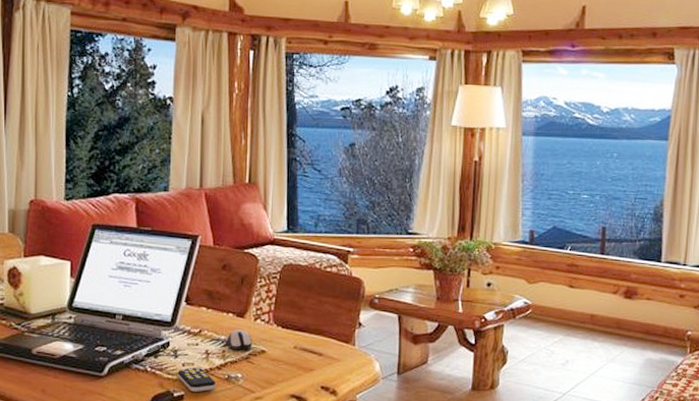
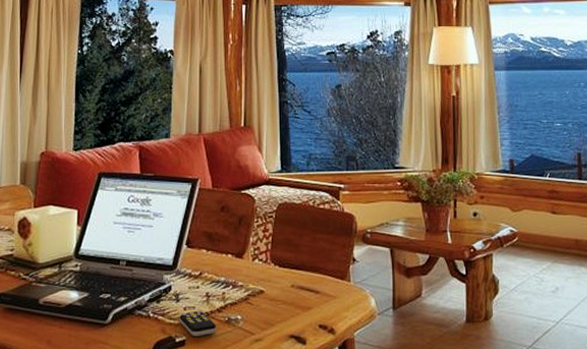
computer mouse: present [226,329,253,350] -> none [226,270,252,291]

